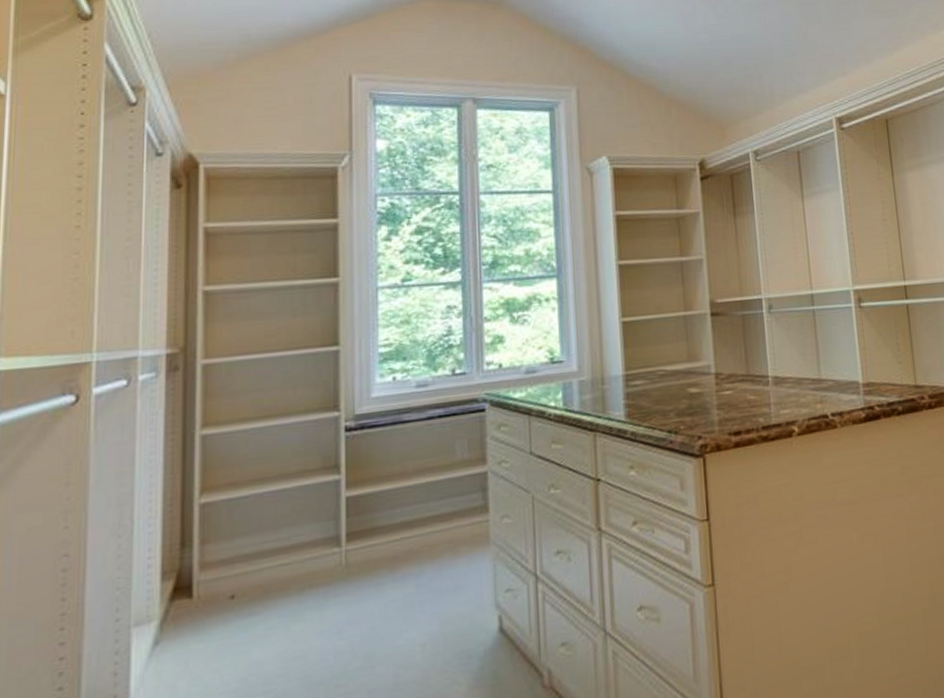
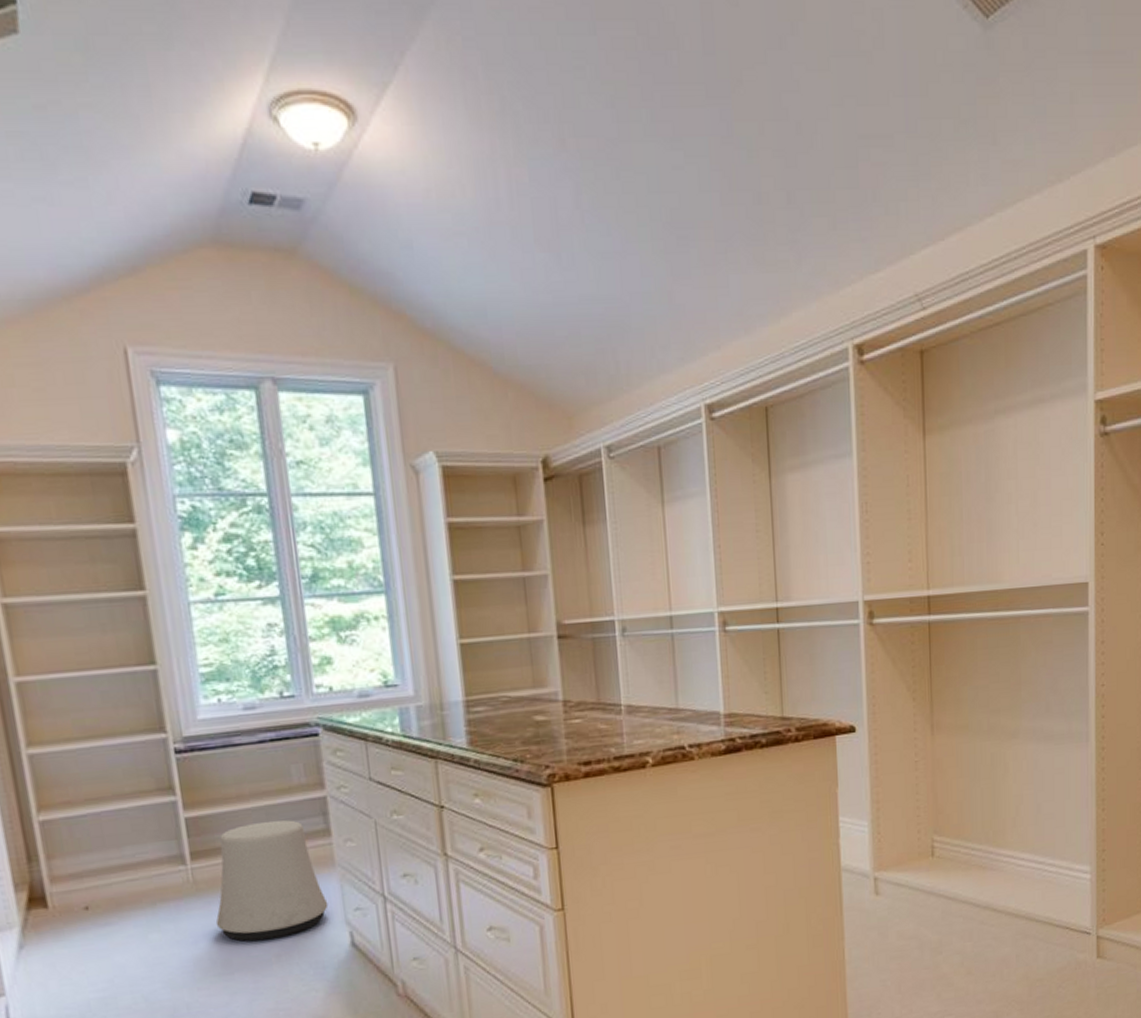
stool: none [363,497,480,630] -> present [215,820,329,942]

